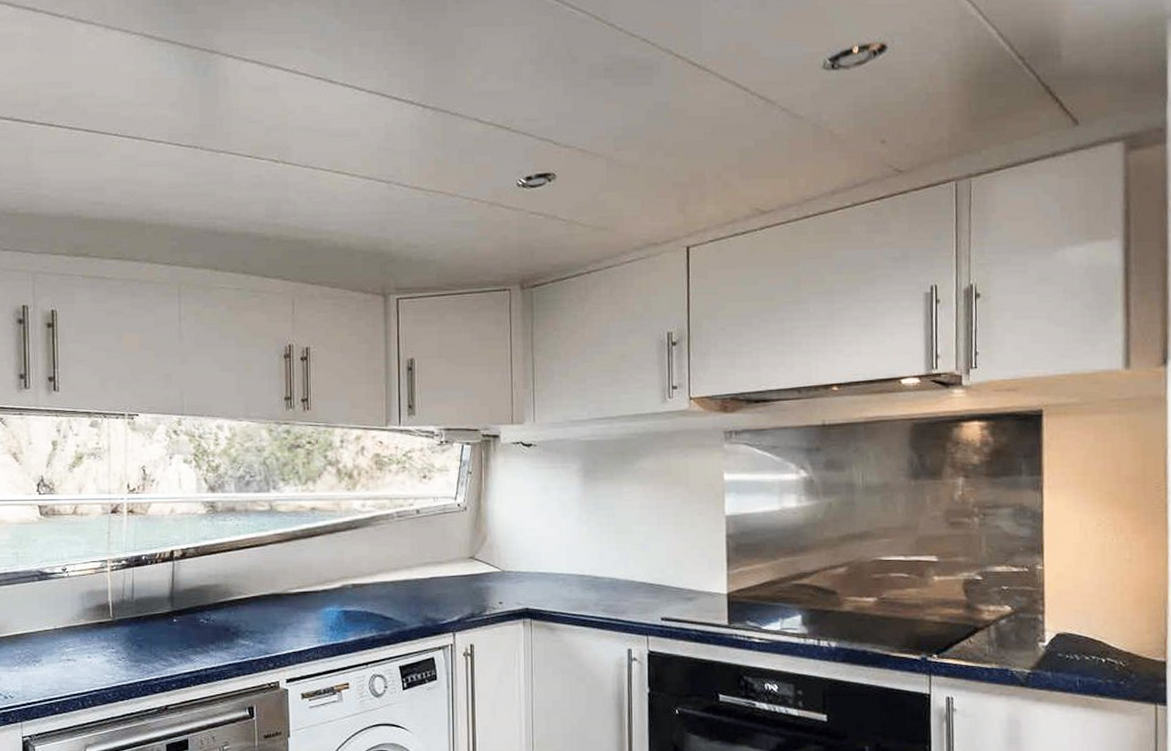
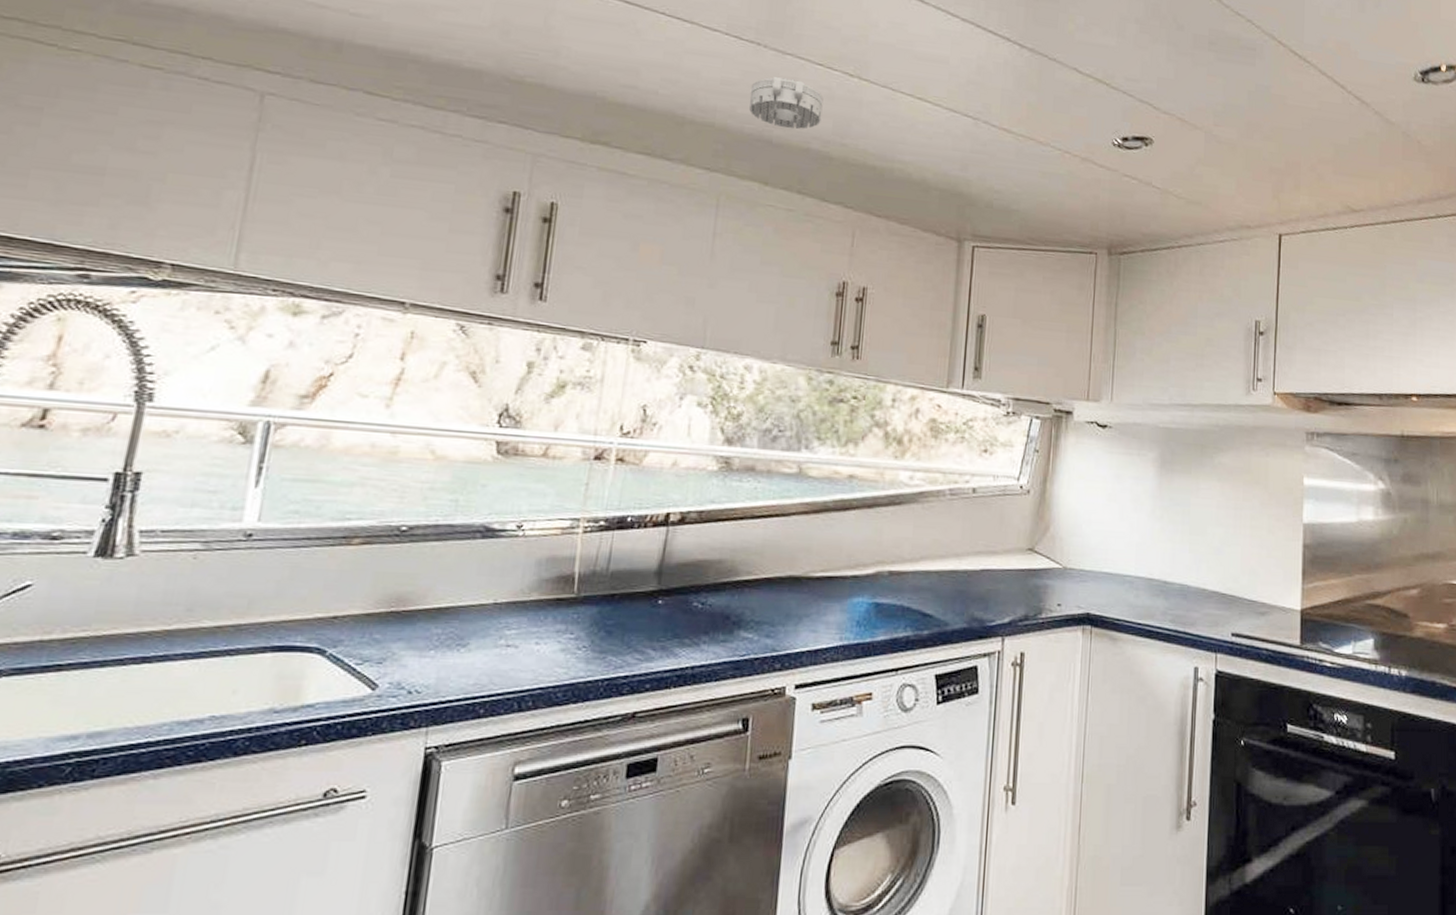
smoke detector: none [194,173,255,218] -> present [748,77,824,130]

